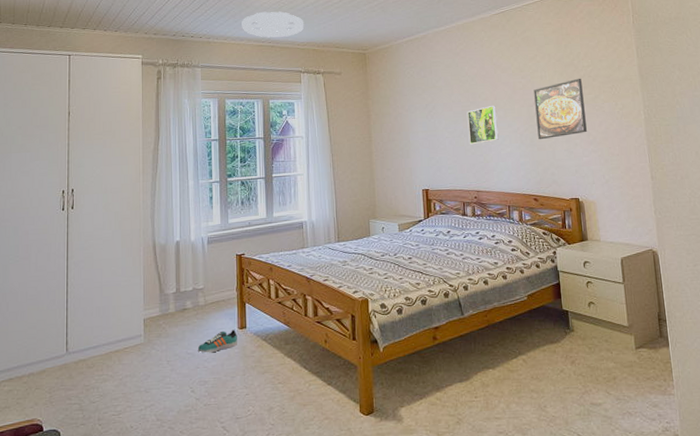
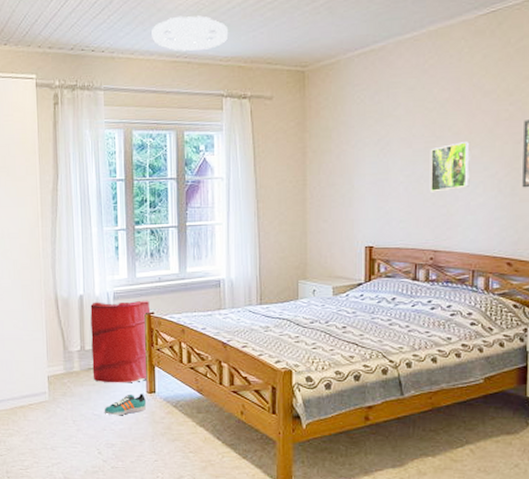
laundry hamper: none [186,243,242,322] -> present [90,300,151,383]

